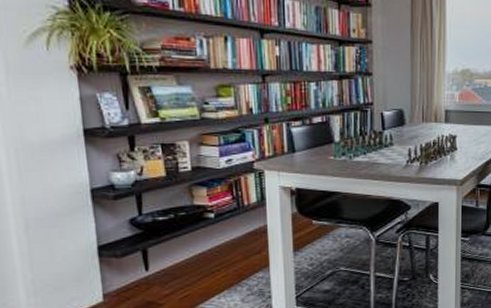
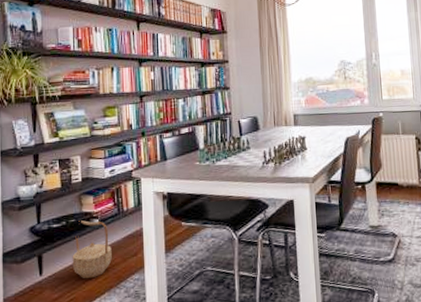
basket: none [183,214,232,276] -> present [72,220,112,279]

